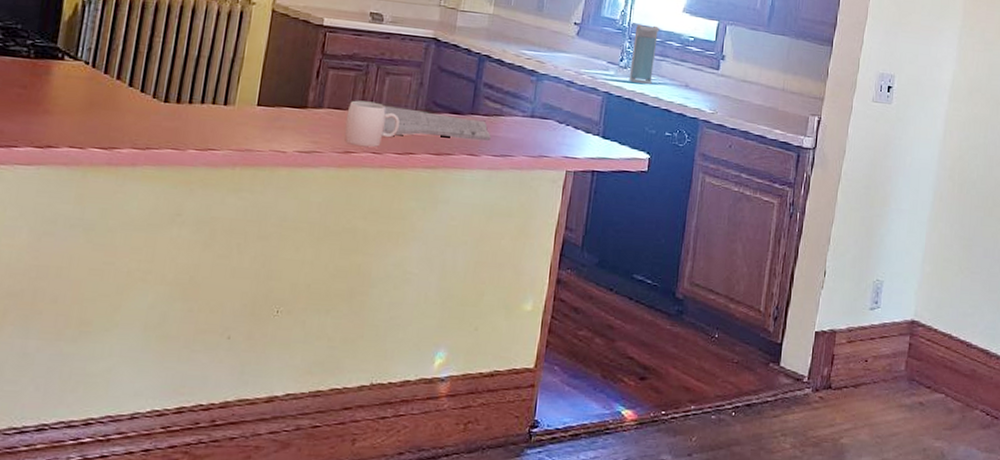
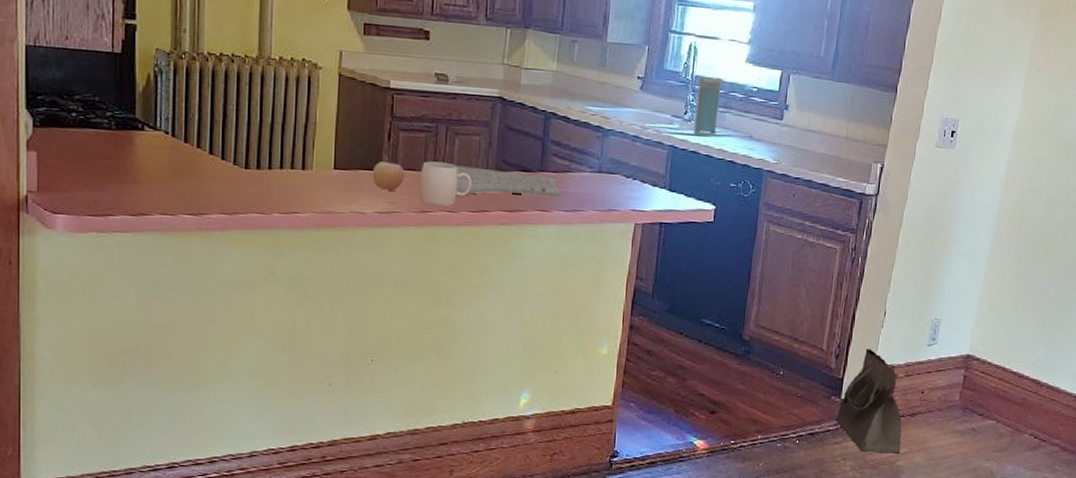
fruit: none [296,94,331,130] -> present [372,156,405,191]
shopping bag: none [774,311,845,431] -> present [835,349,902,455]

